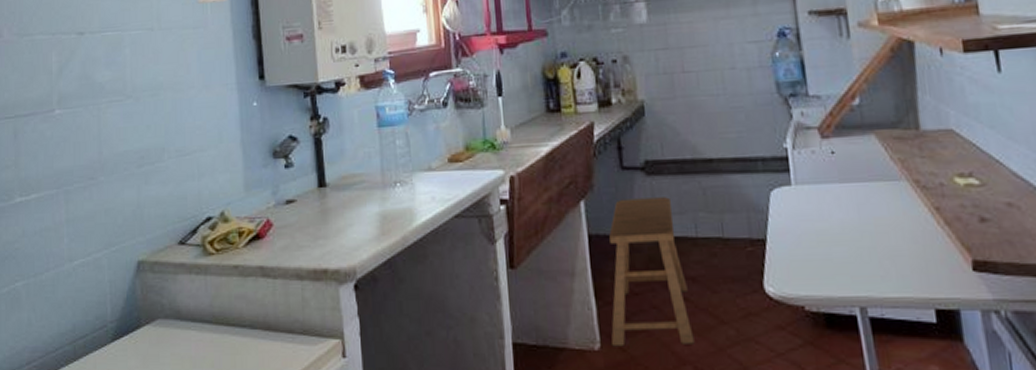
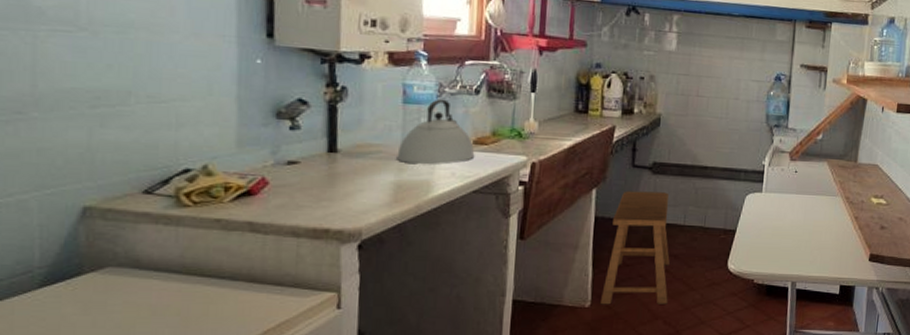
kettle: none [378,117,452,192] -> present [397,99,475,165]

